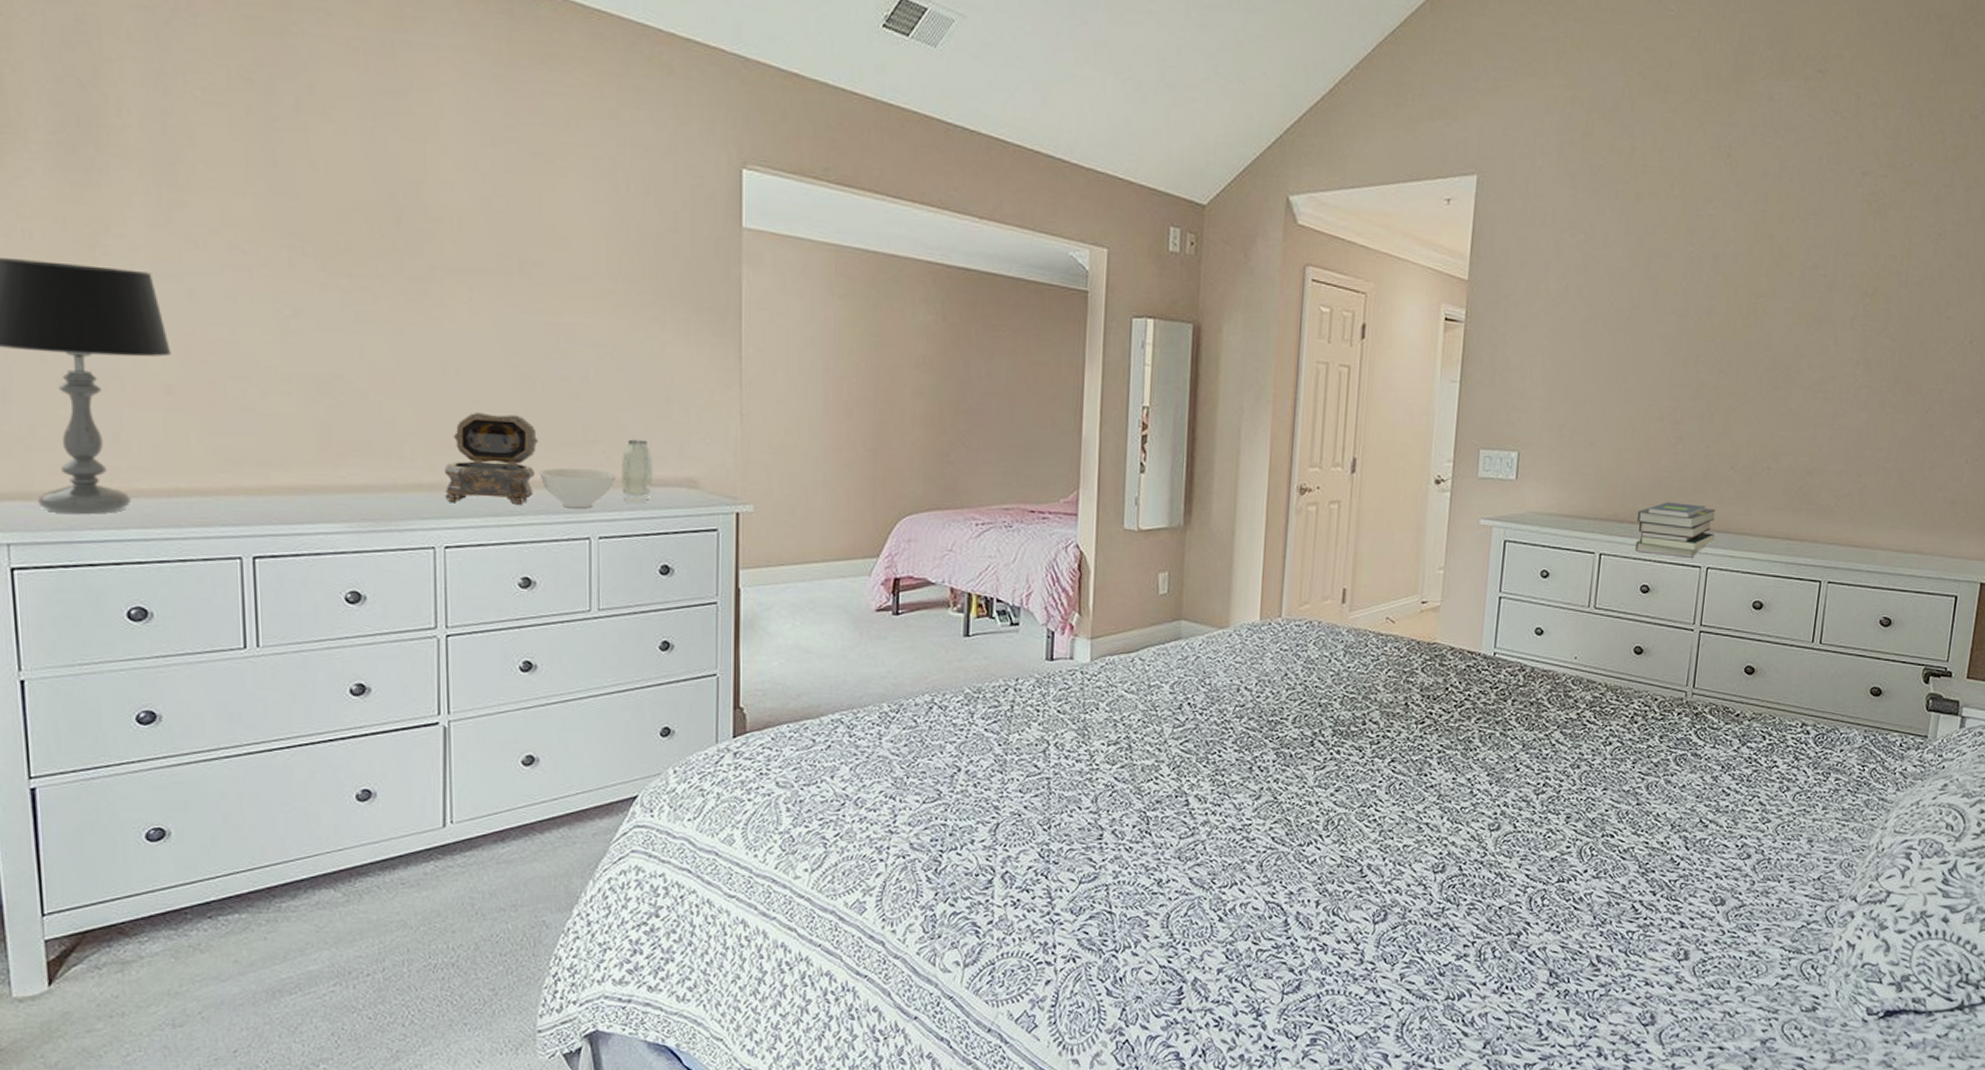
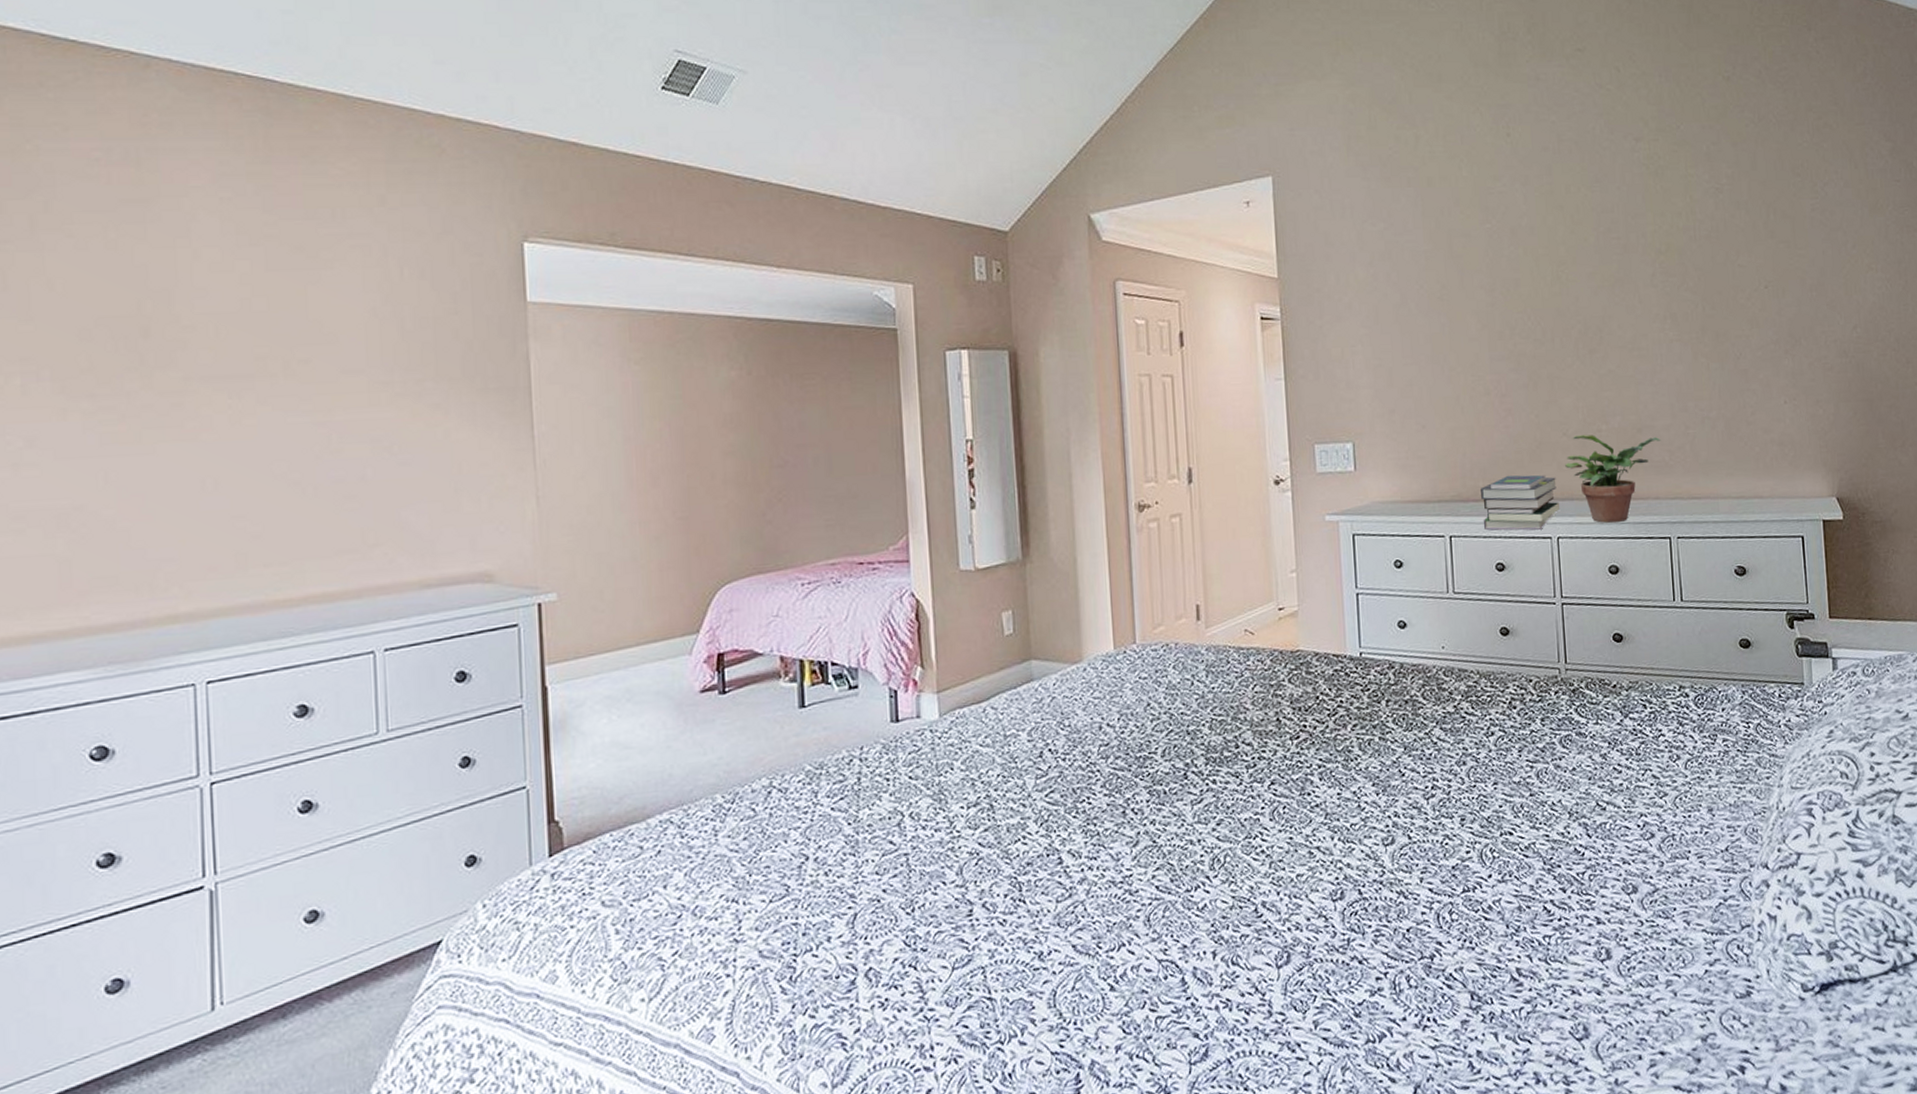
jewelry box: present [444,413,539,506] -> none [204,526,312,632]
bowl: present [539,468,617,510] -> none [313,574,402,622]
vase: present [620,439,654,505] -> none [405,536,443,609]
potted plant: none [1727,471,1830,561] -> present [1565,434,1661,524]

